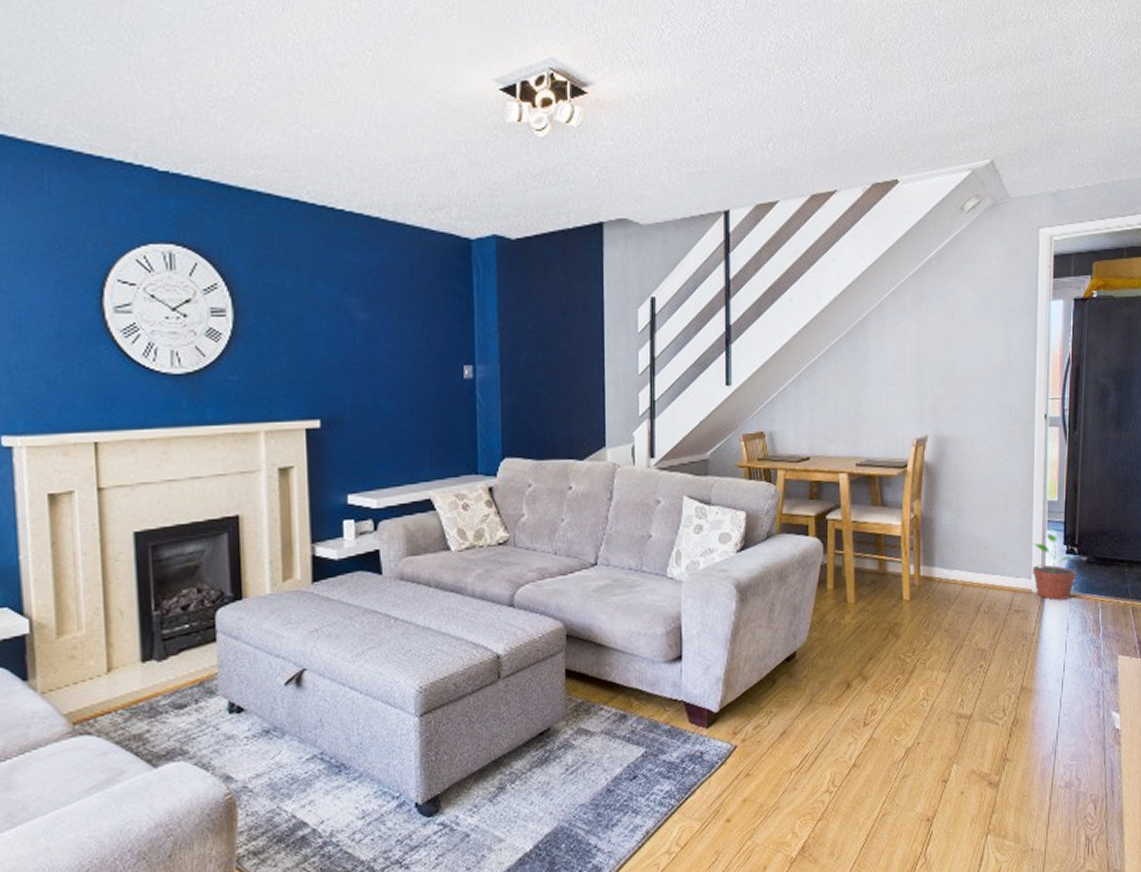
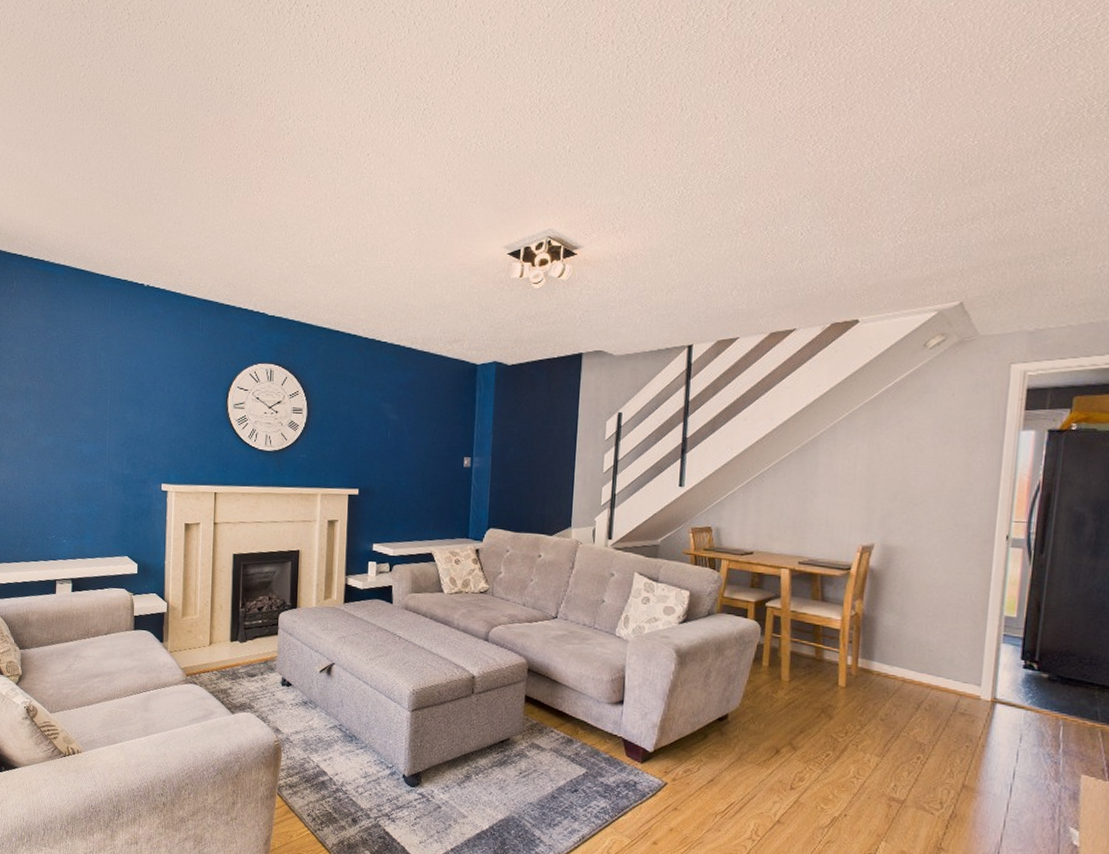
potted plant: present [1032,533,1076,600] -> none [981,646,1035,712]

